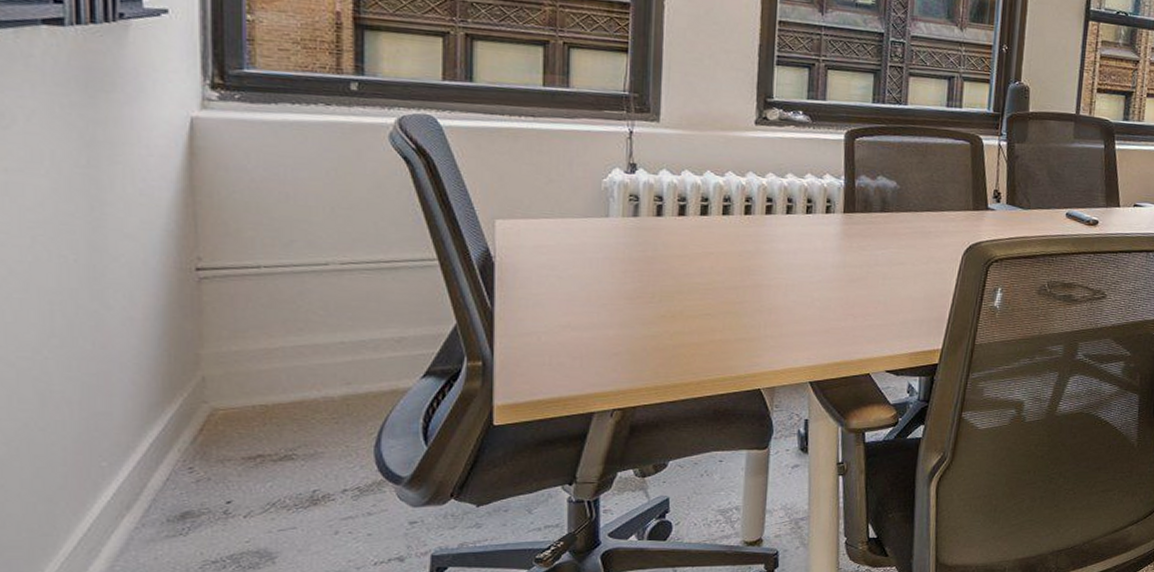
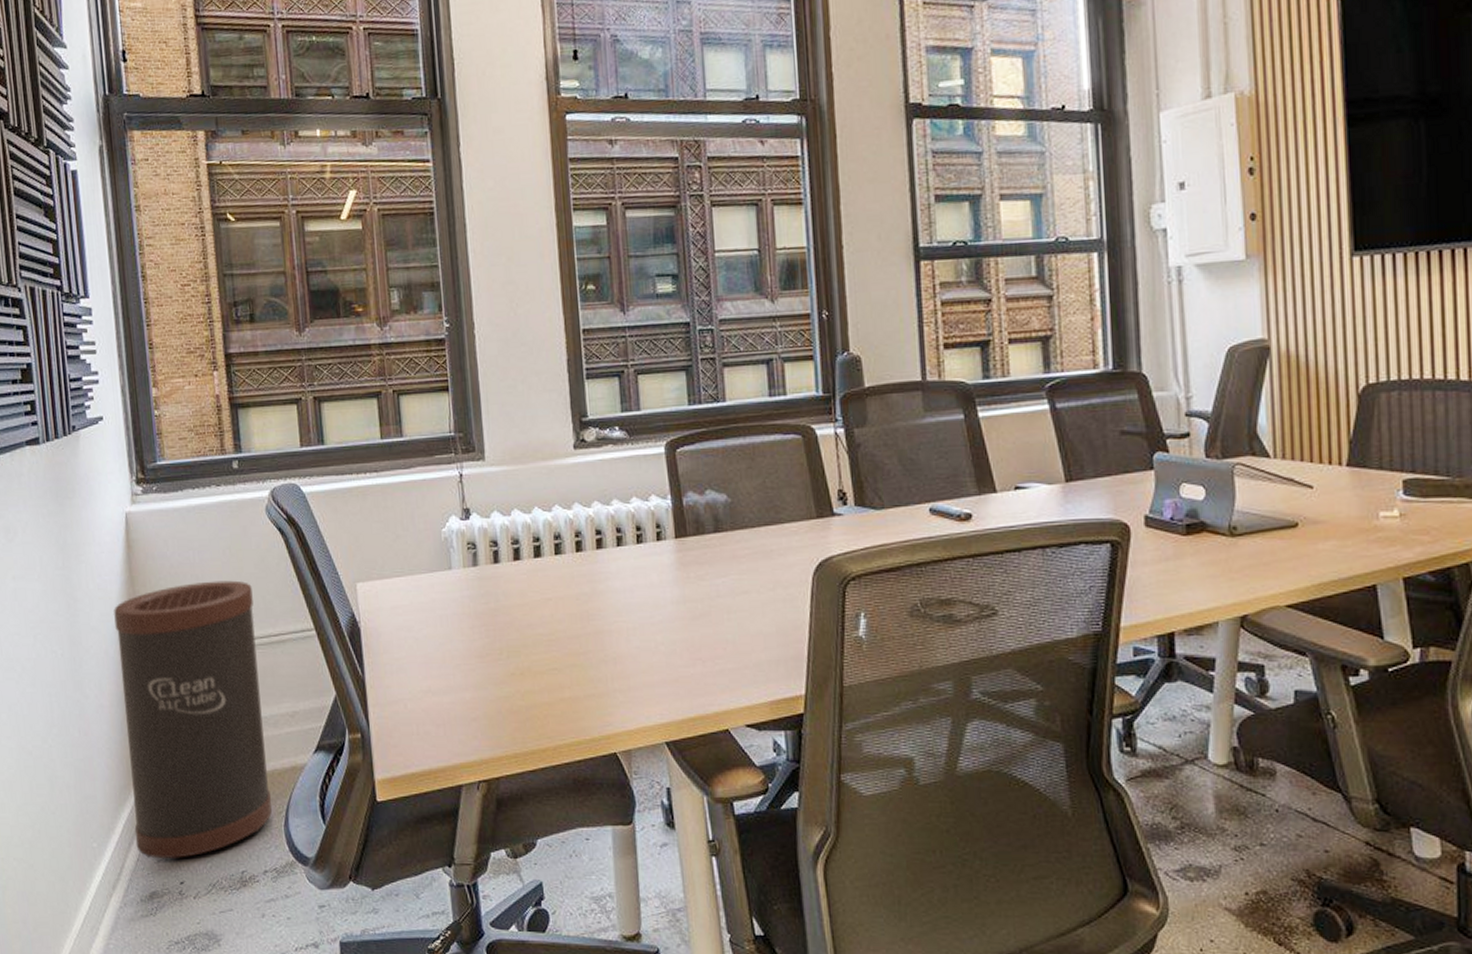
trash can: none [159,200,362,479] -> present [113,580,273,860]

